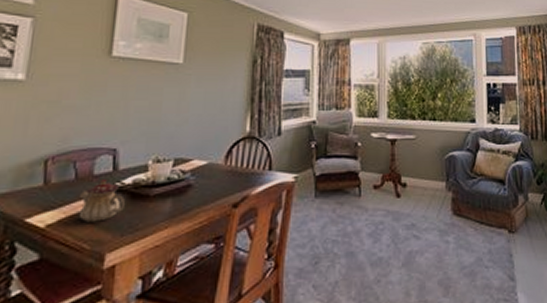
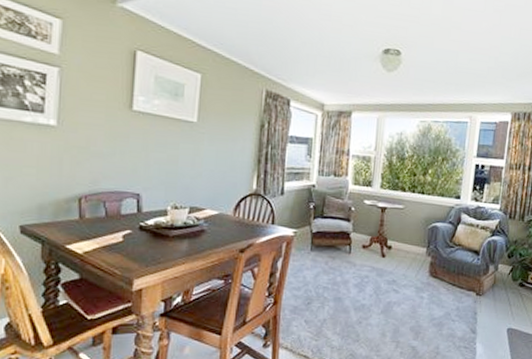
teapot: present [78,178,126,222] -> none [110,218,149,253]

